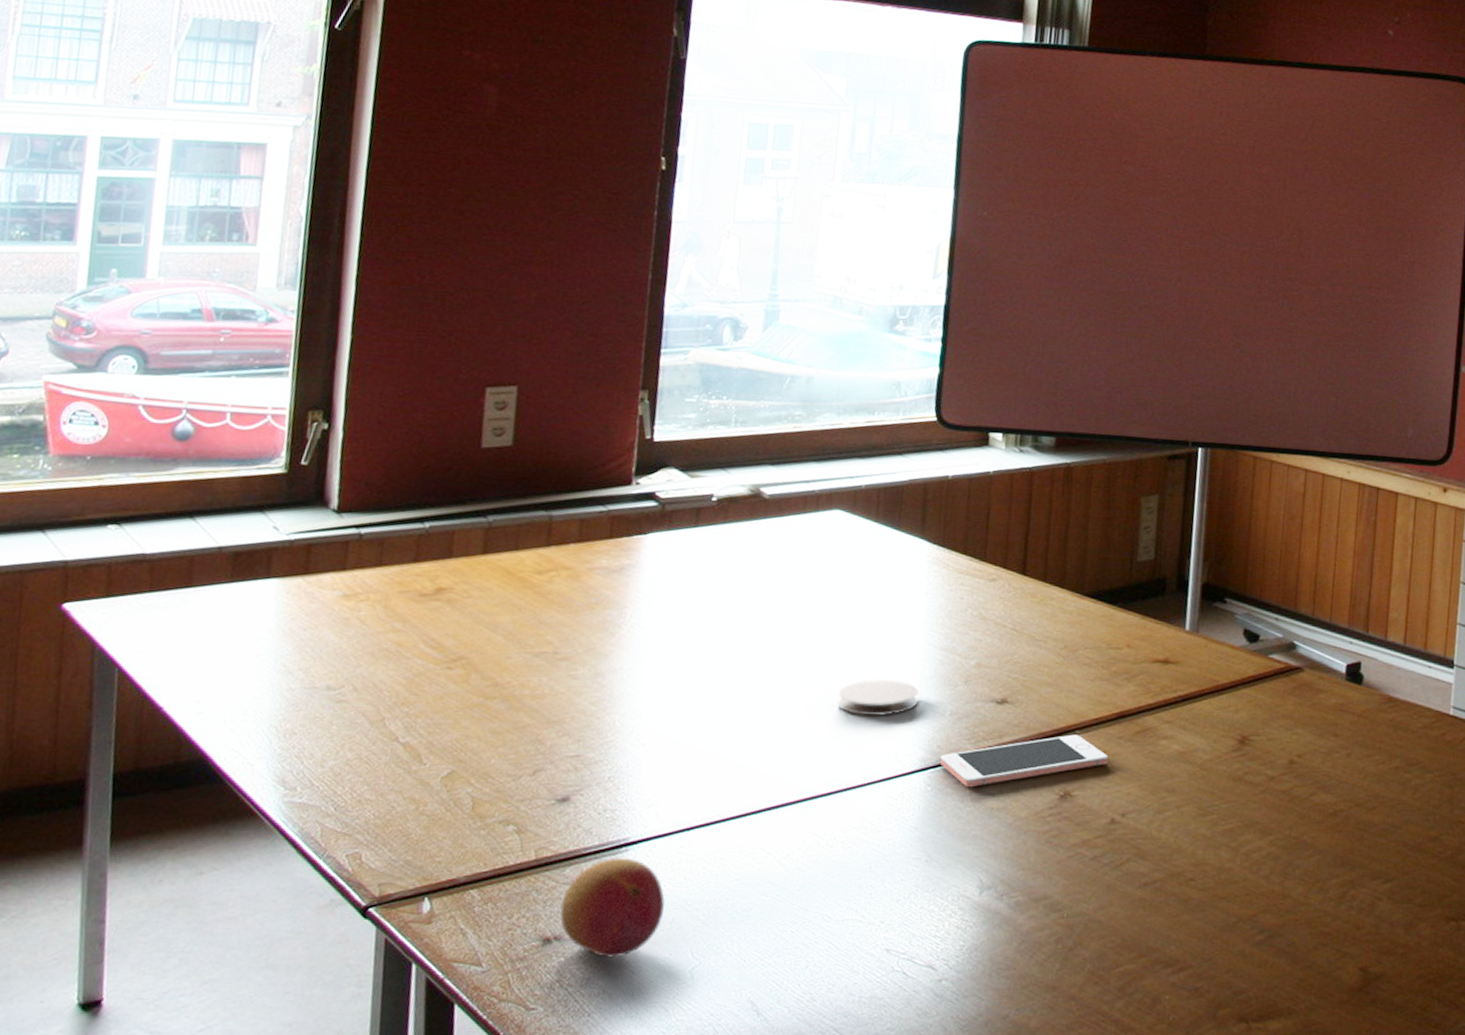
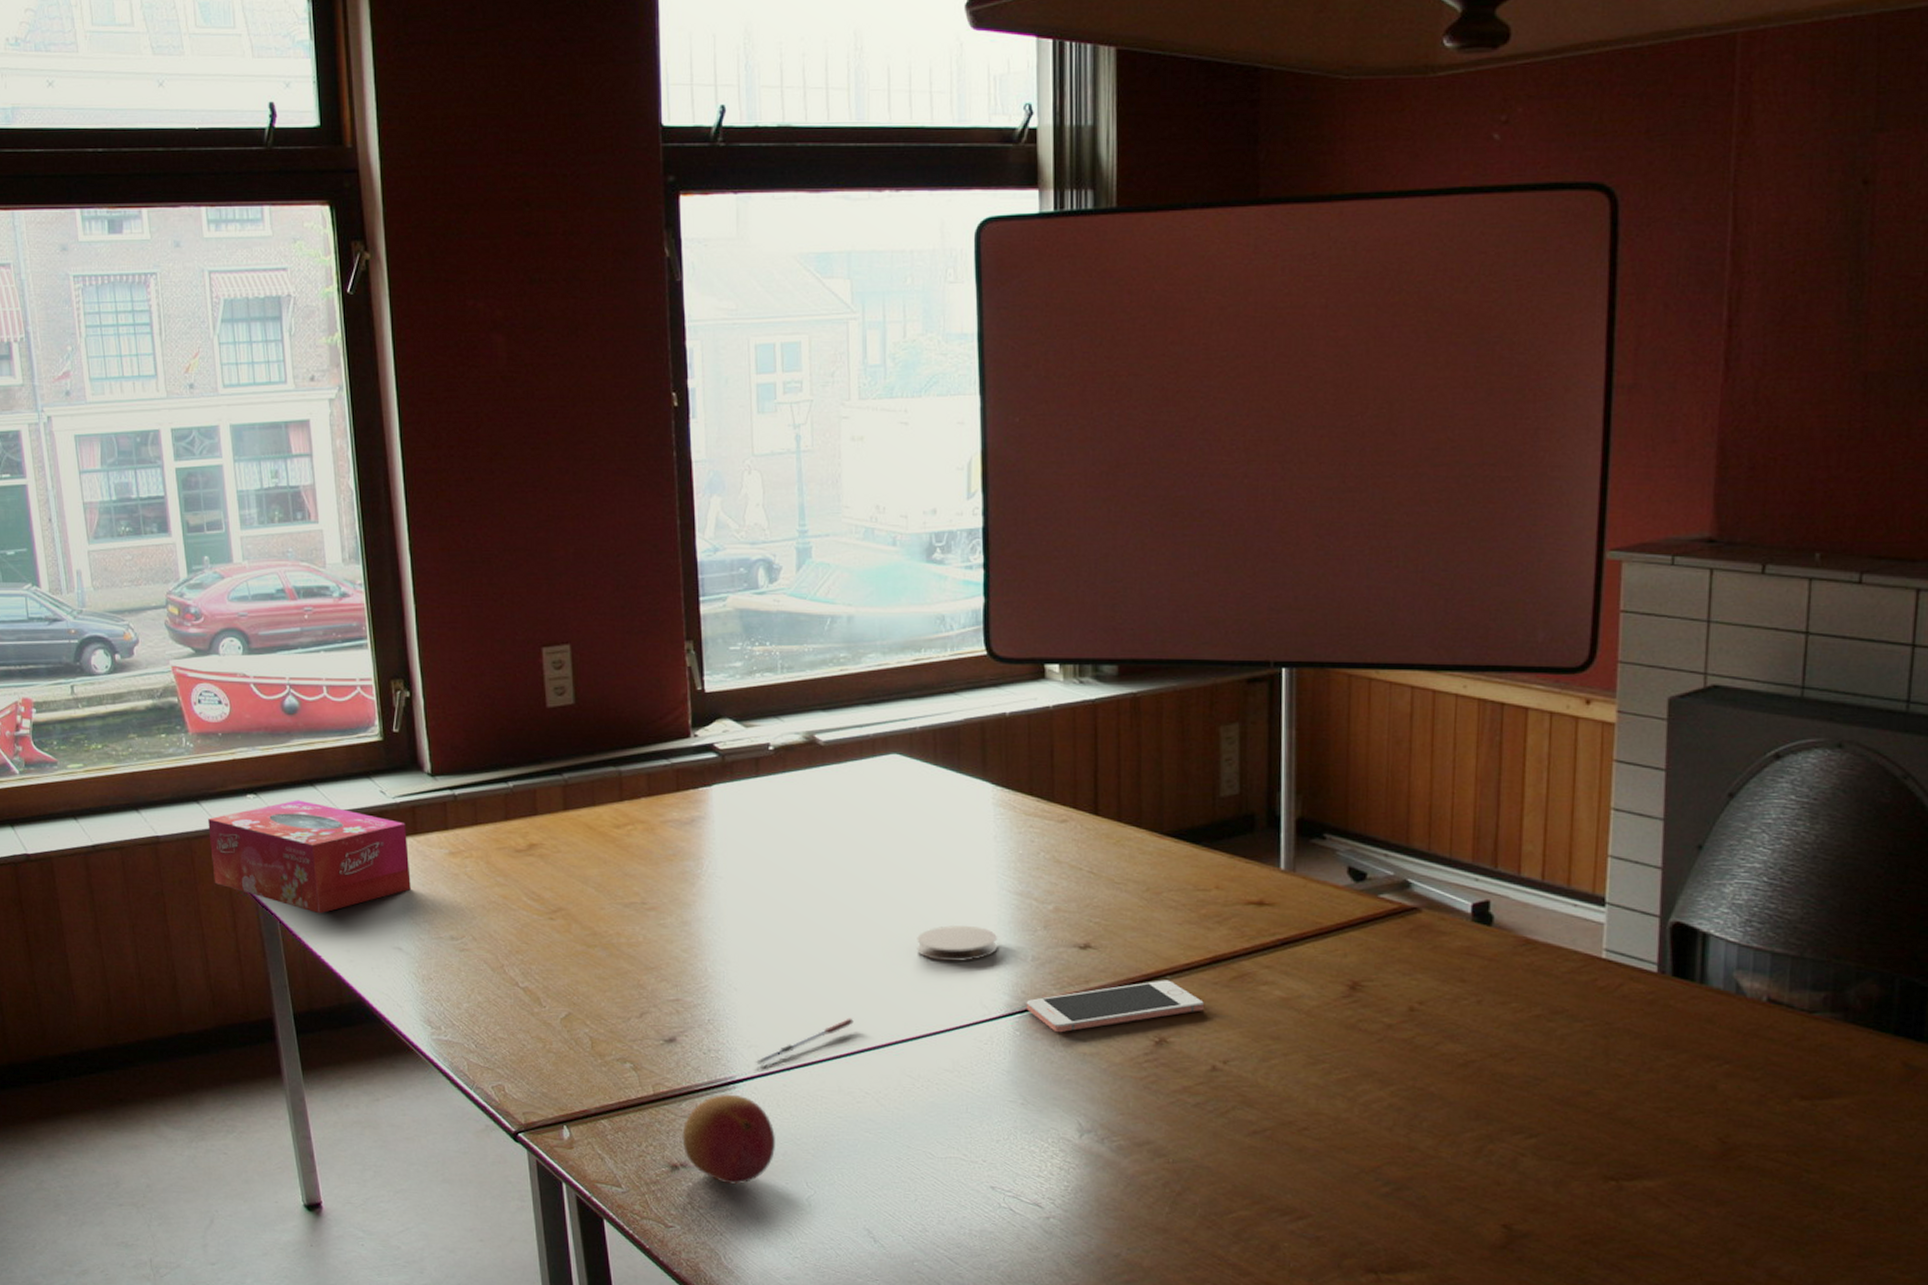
tissue box: none [43,532,297,660] -> present [208,800,411,914]
pen: none [653,774,764,824] -> present [755,1018,854,1064]

